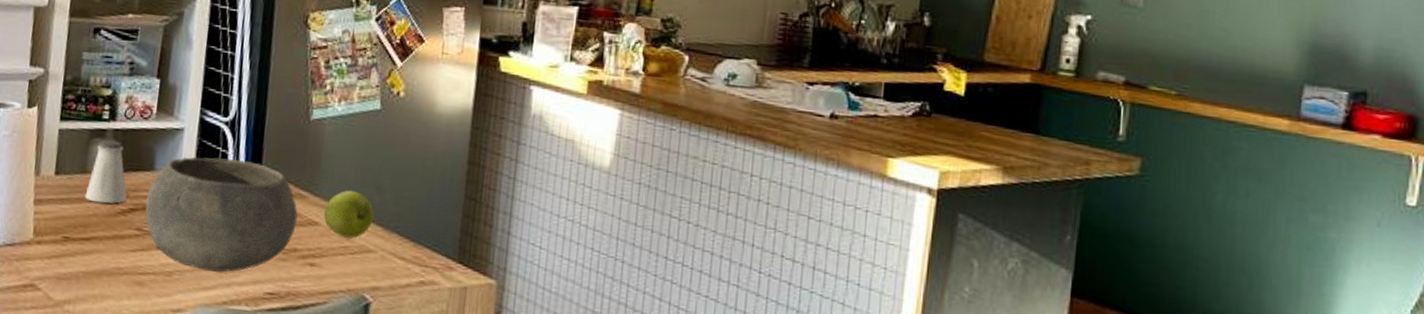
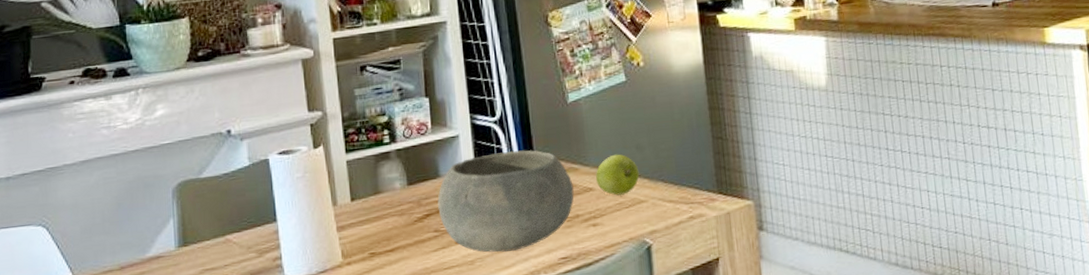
saltshaker: present [85,140,128,204] -> none [382,159,421,217]

